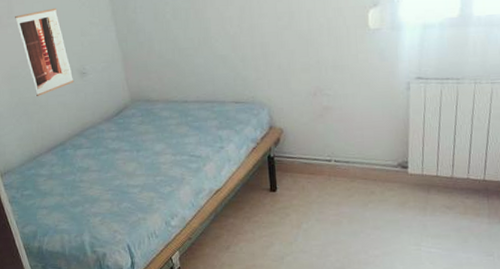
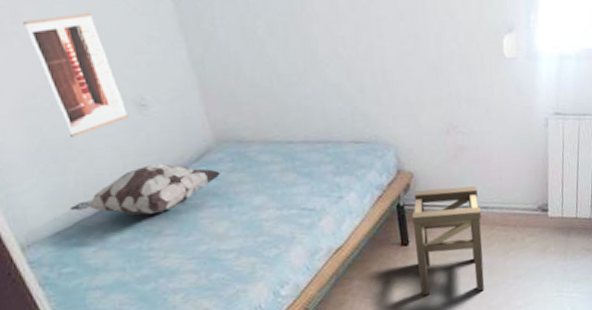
decorative pillow: none [32,117,134,155] -> present [69,163,222,215]
stool: none [280,142,344,237] -> present [411,186,485,296]

